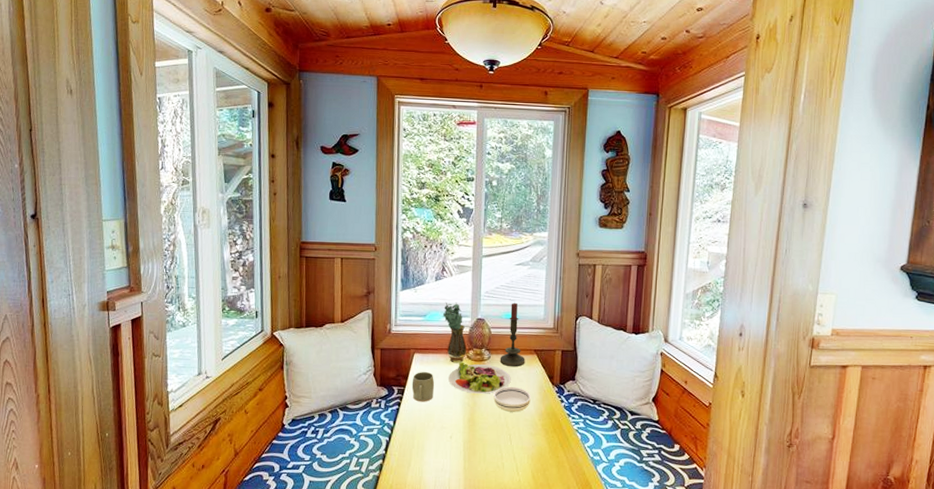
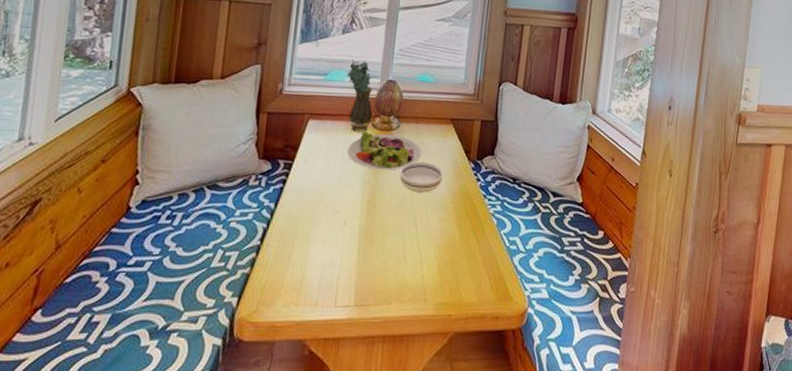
mug: present [411,372,435,402] -> none [301,142,331,180]
candle: present [500,301,525,367] -> none [410,62,440,139]

